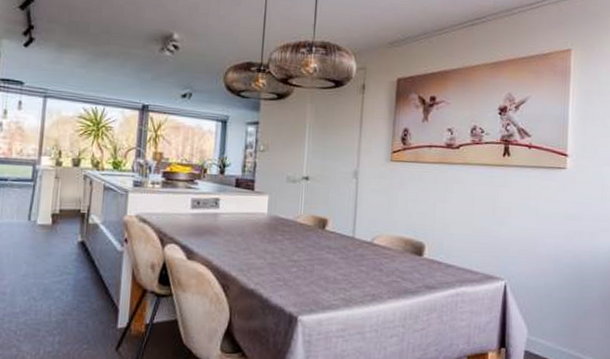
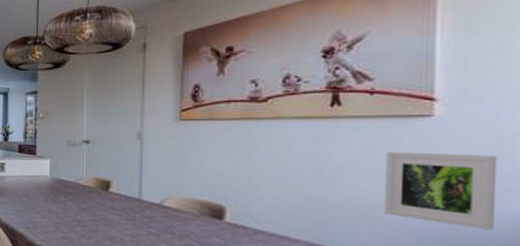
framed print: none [534,196,601,259] -> present [383,151,498,231]

